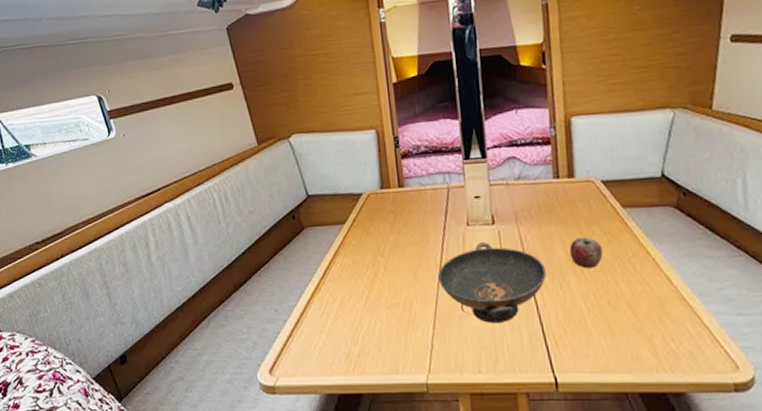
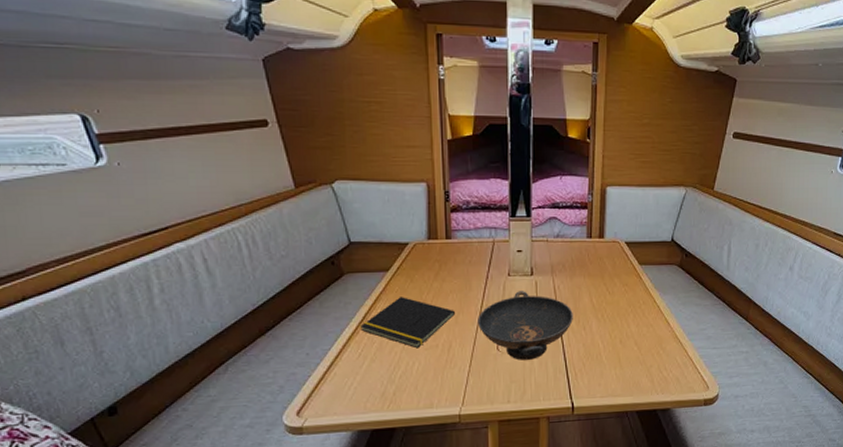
notepad: none [322,250,415,307] -> present [360,297,456,349]
apple: present [569,237,603,269] -> none [594,288,621,314]

